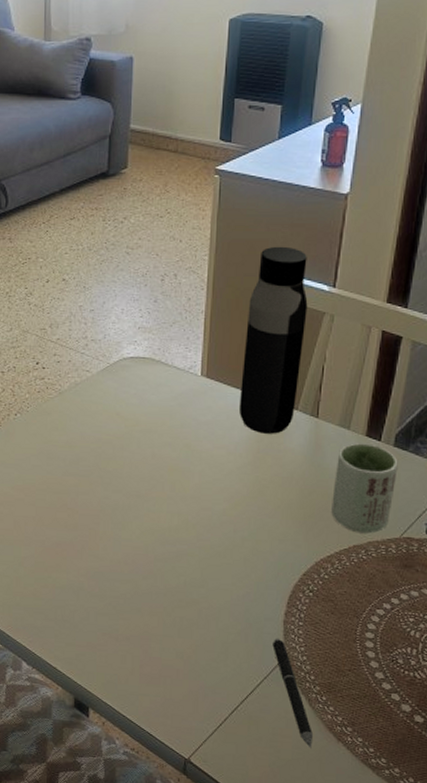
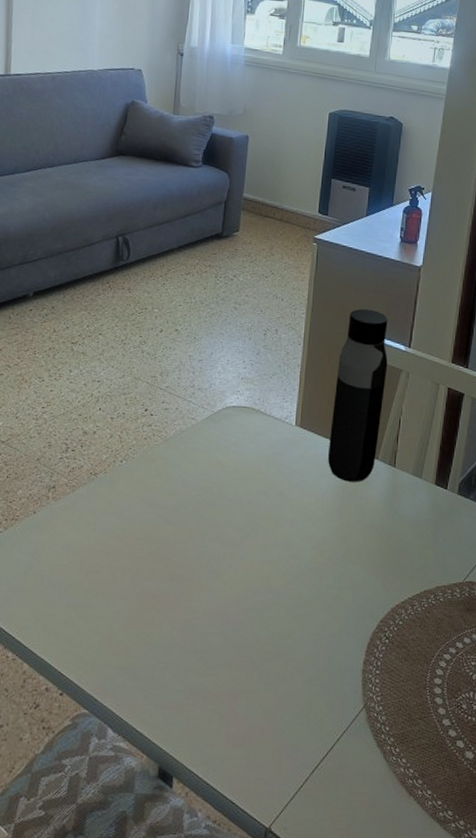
pen: present [272,638,314,749] -> none [352,688,388,806]
cup: present [331,443,398,534] -> none [405,491,462,579]

